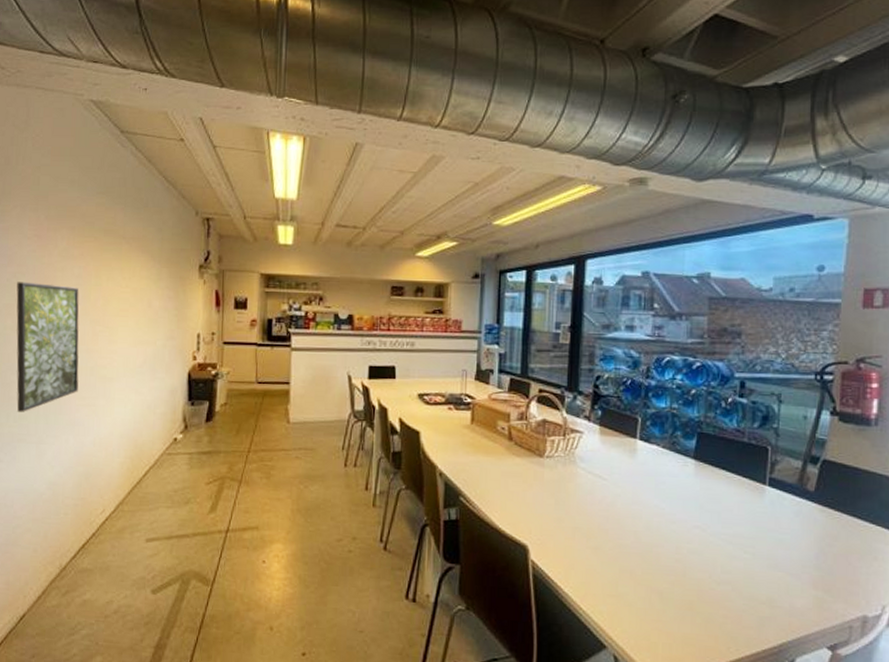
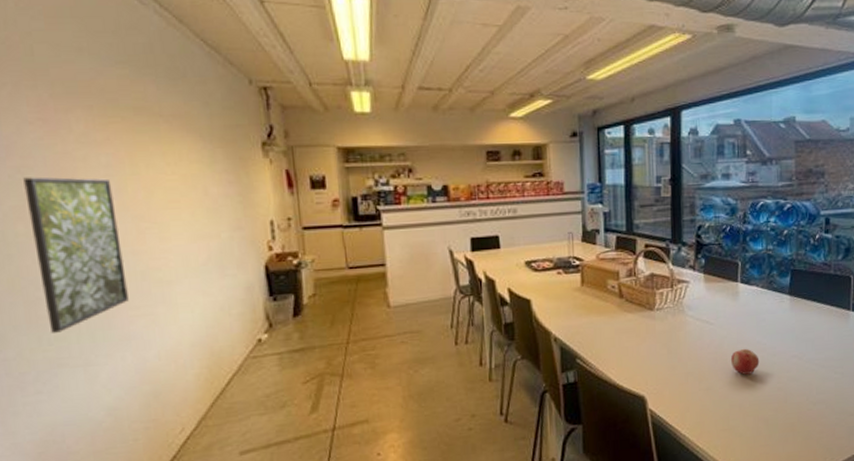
fruit: none [623,510,656,539] -> present [730,348,760,375]

